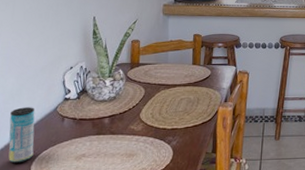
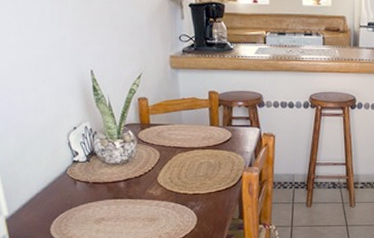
beverage can: present [8,107,35,164] -> none [18,169,50,226]

